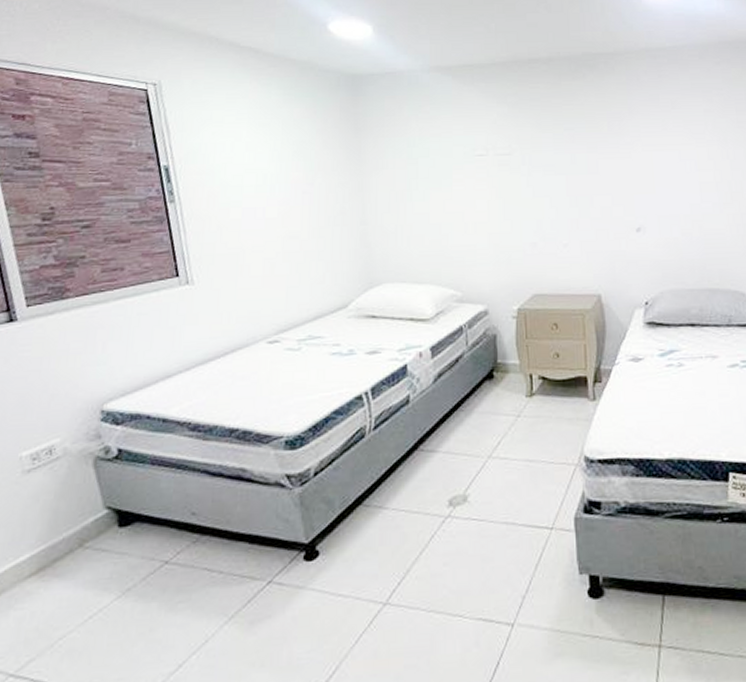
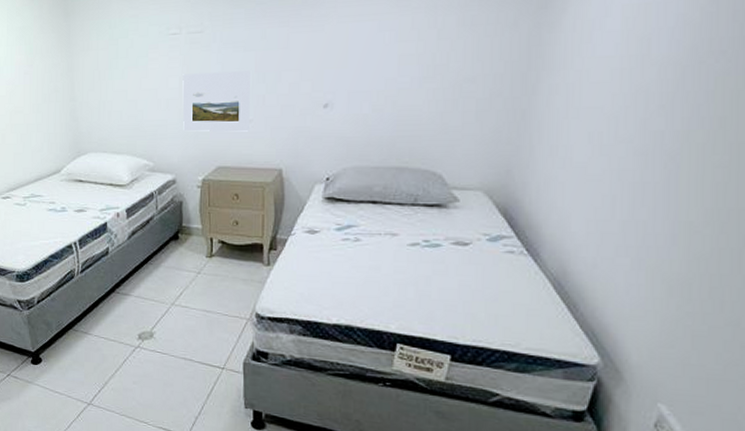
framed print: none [491,194,565,257] -> present [182,71,250,132]

